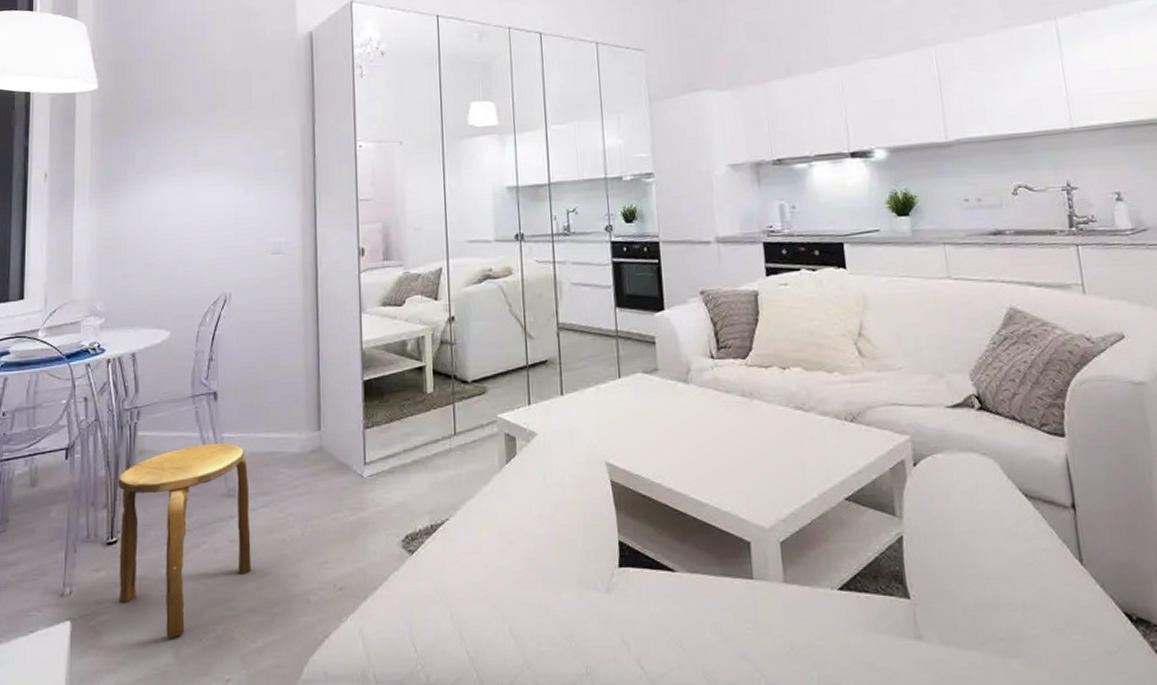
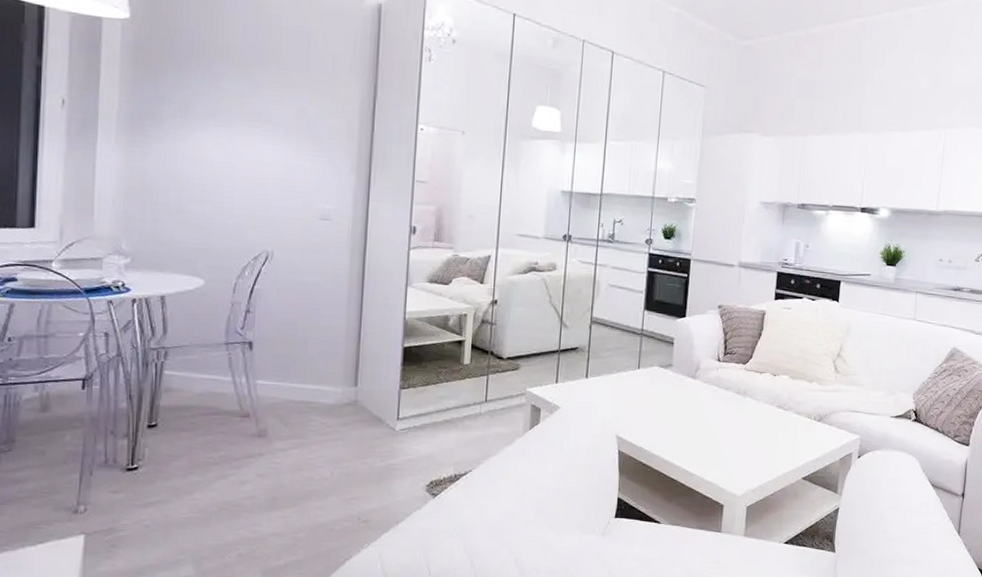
stool: present [118,443,251,638] -> none [138,388,280,554]

